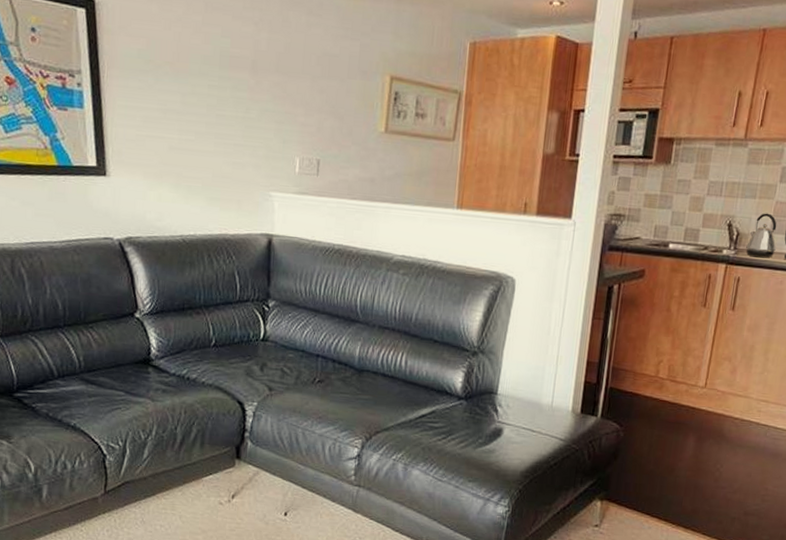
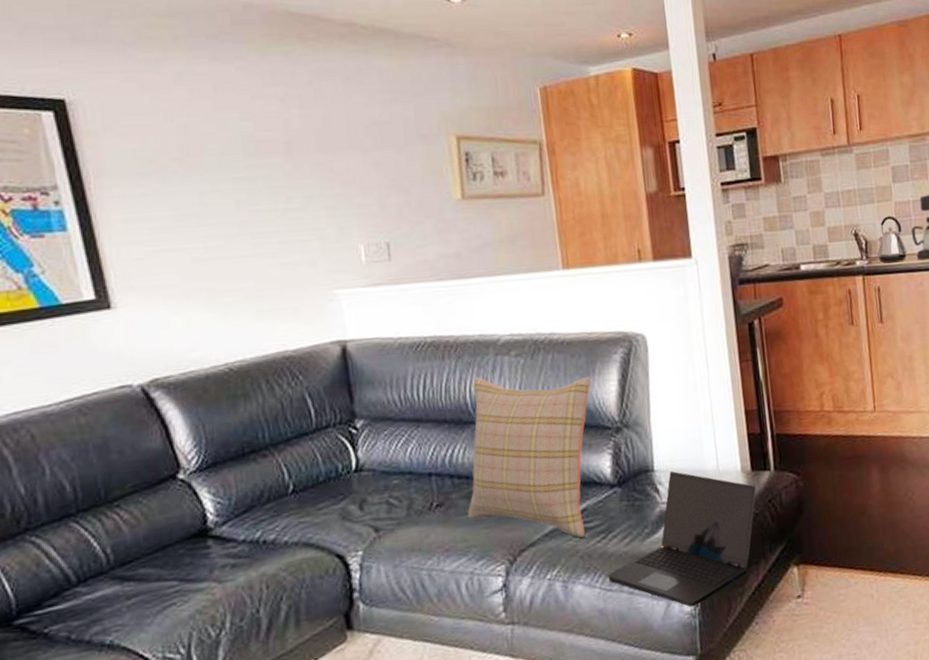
pillow: none [341,285,461,435] -> present [468,376,591,539]
laptop: none [440,398,581,511] -> present [607,471,756,608]

